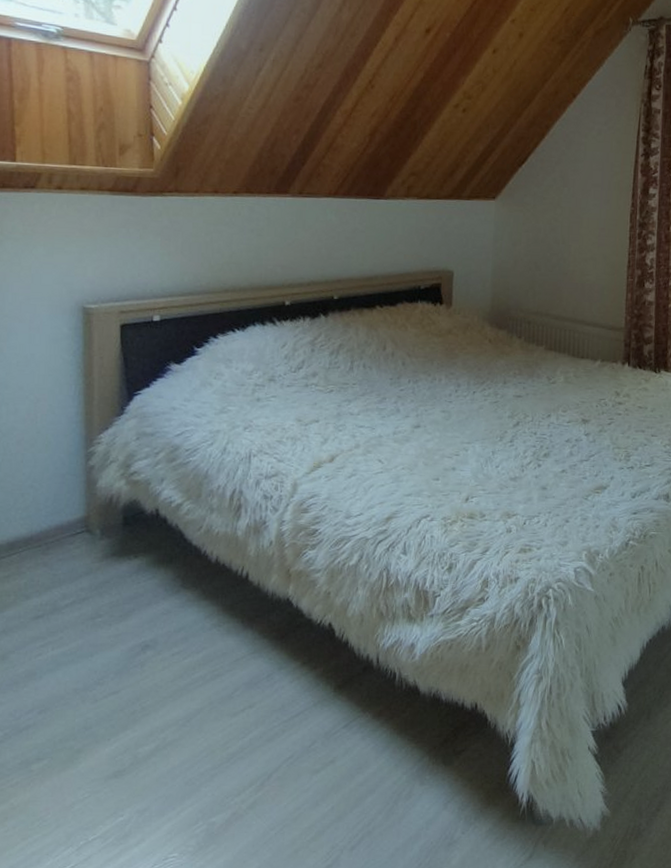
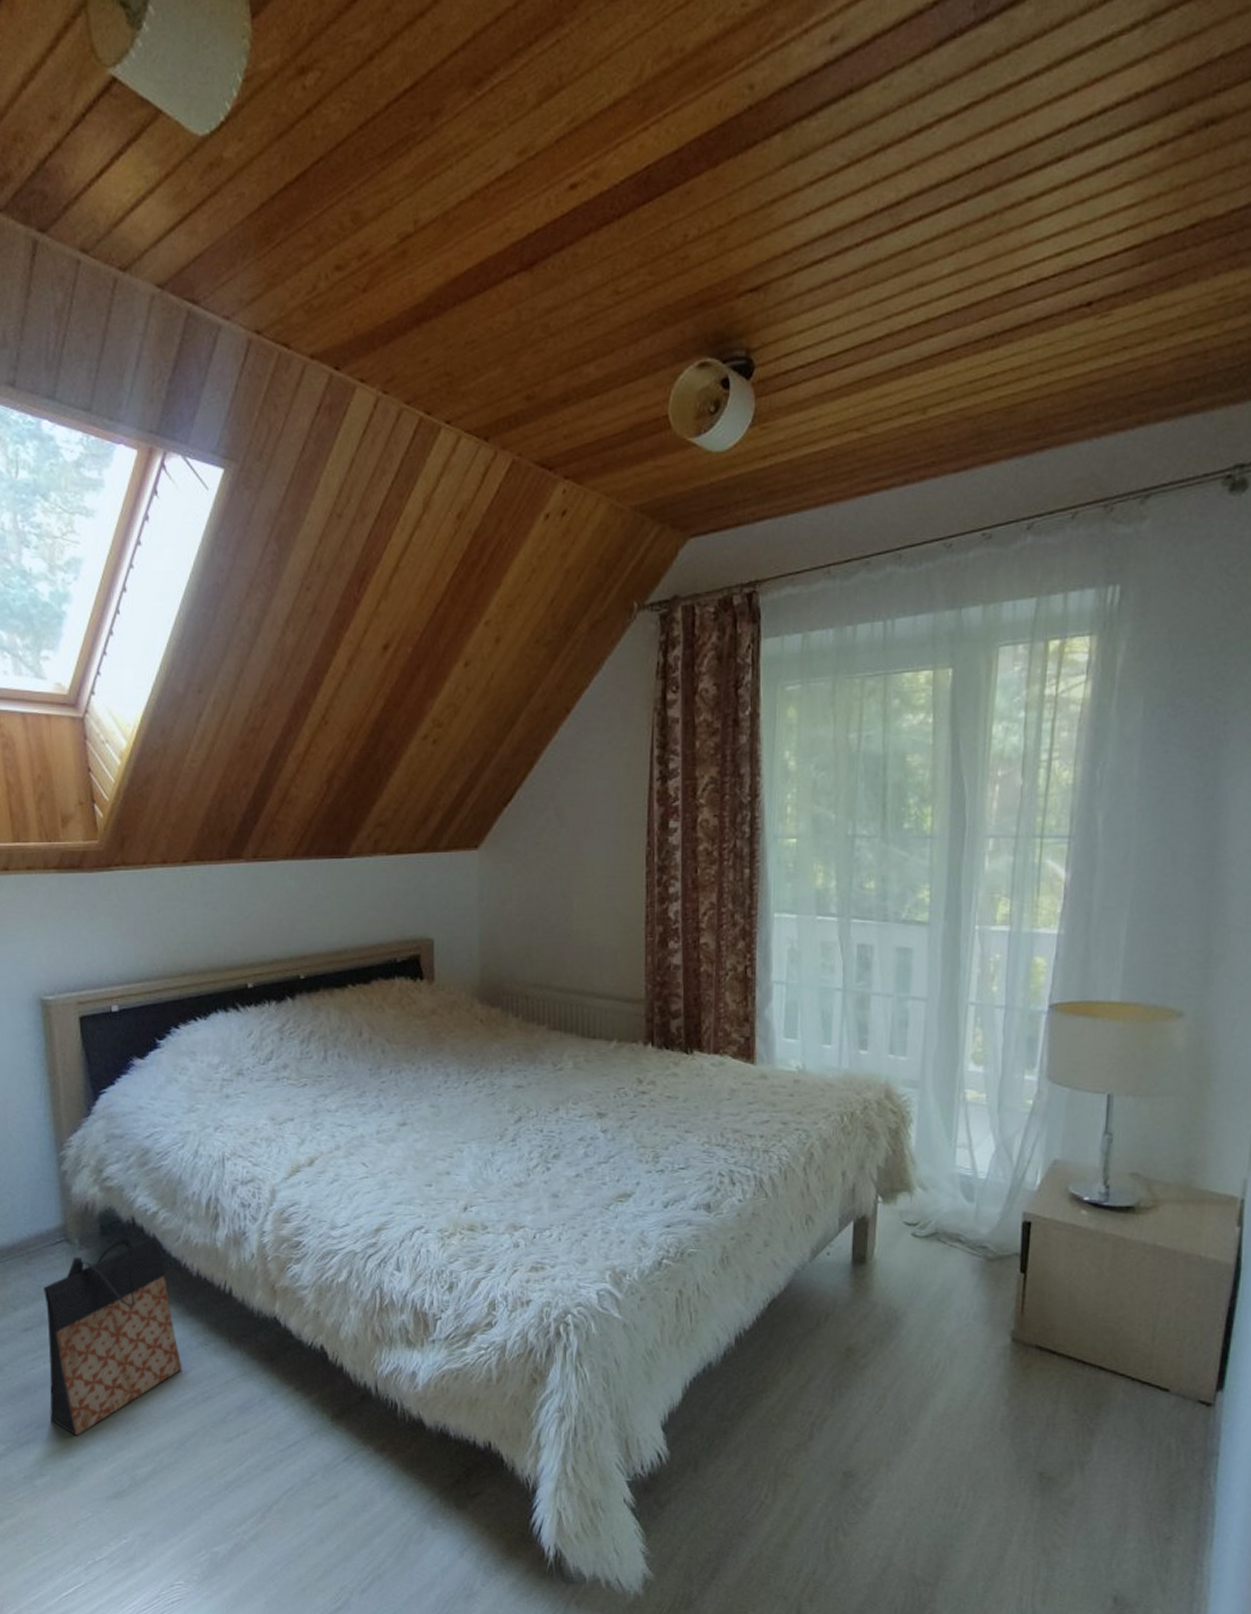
bag: none [54,526,194,719] -> present [44,1236,183,1437]

